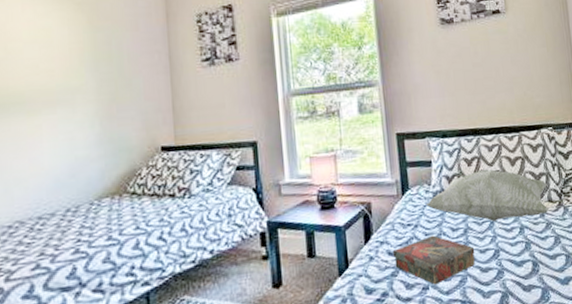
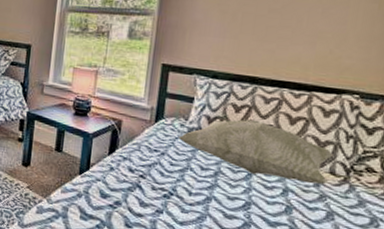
book: present [392,235,475,285] -> none [133,166,223,213]

